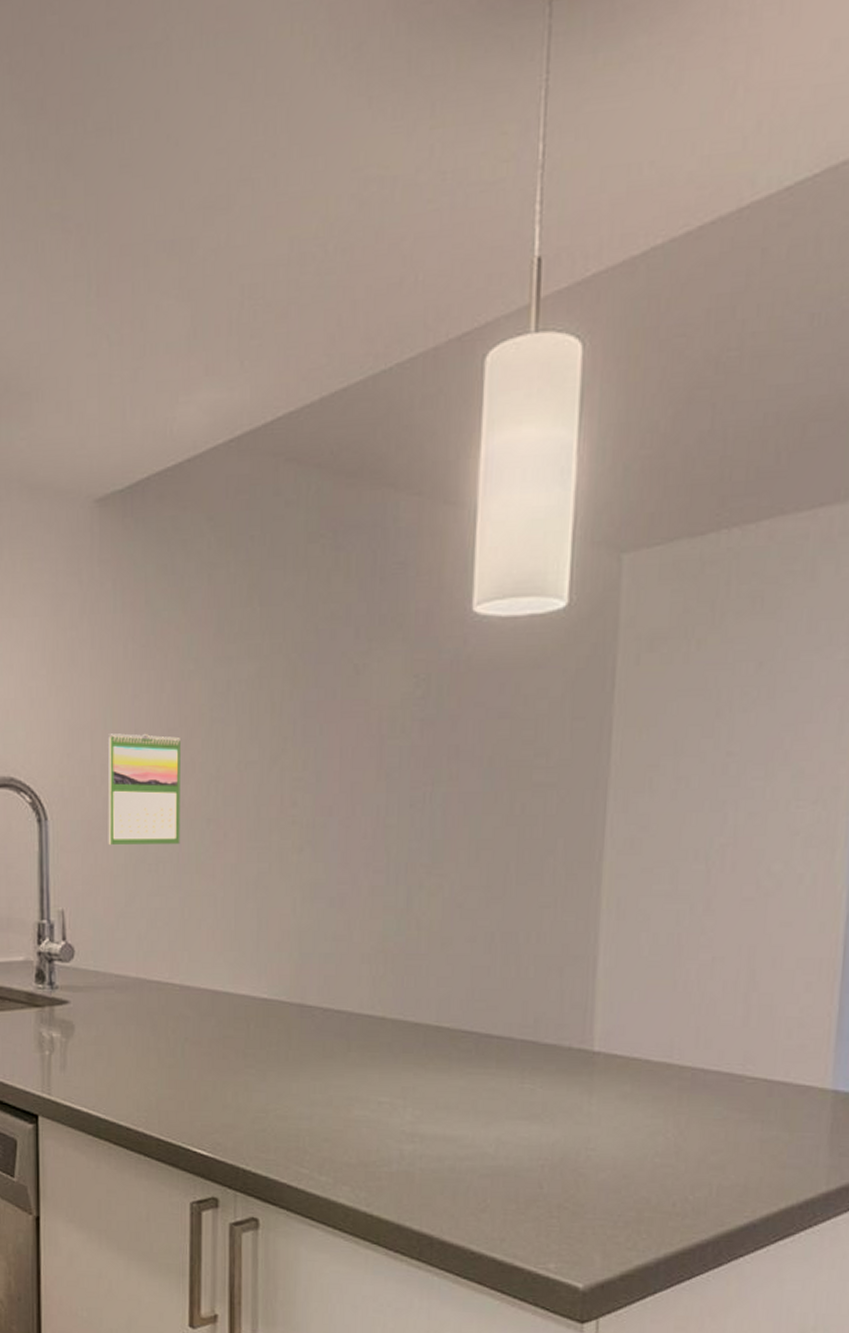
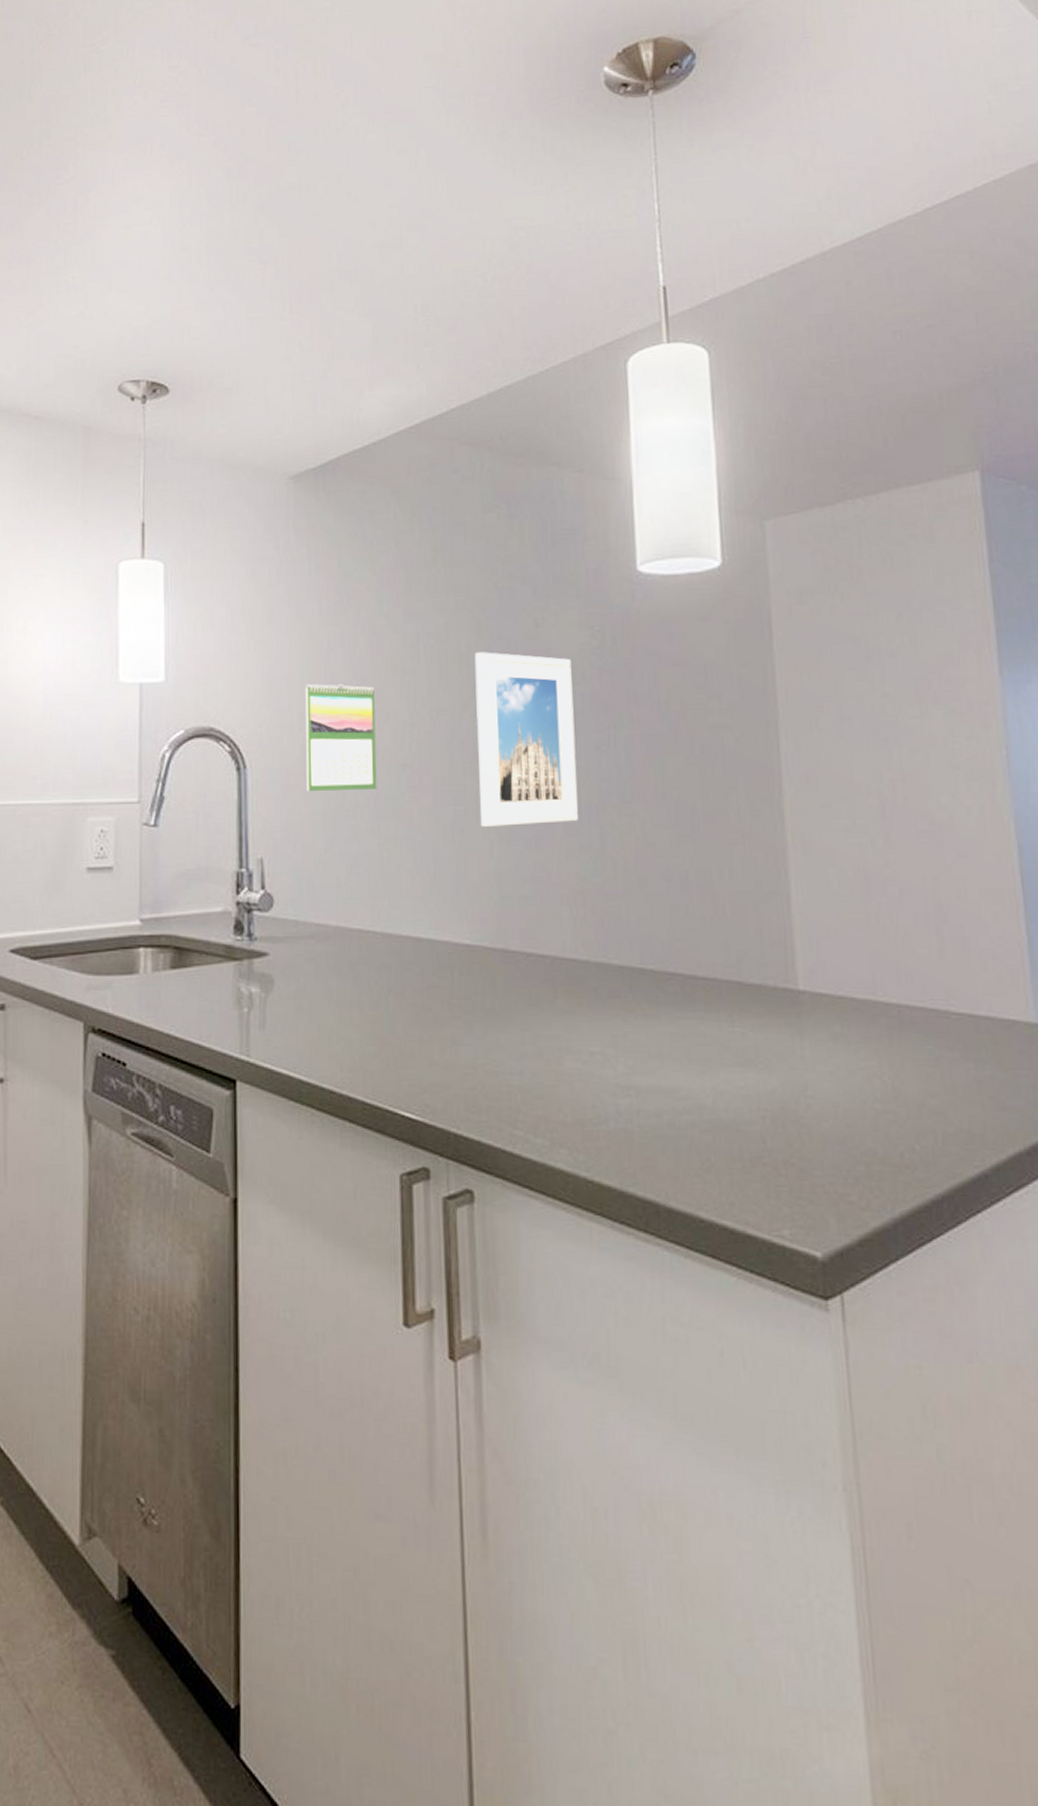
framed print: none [284,701,391,884] -> present [474,652,579,827]

